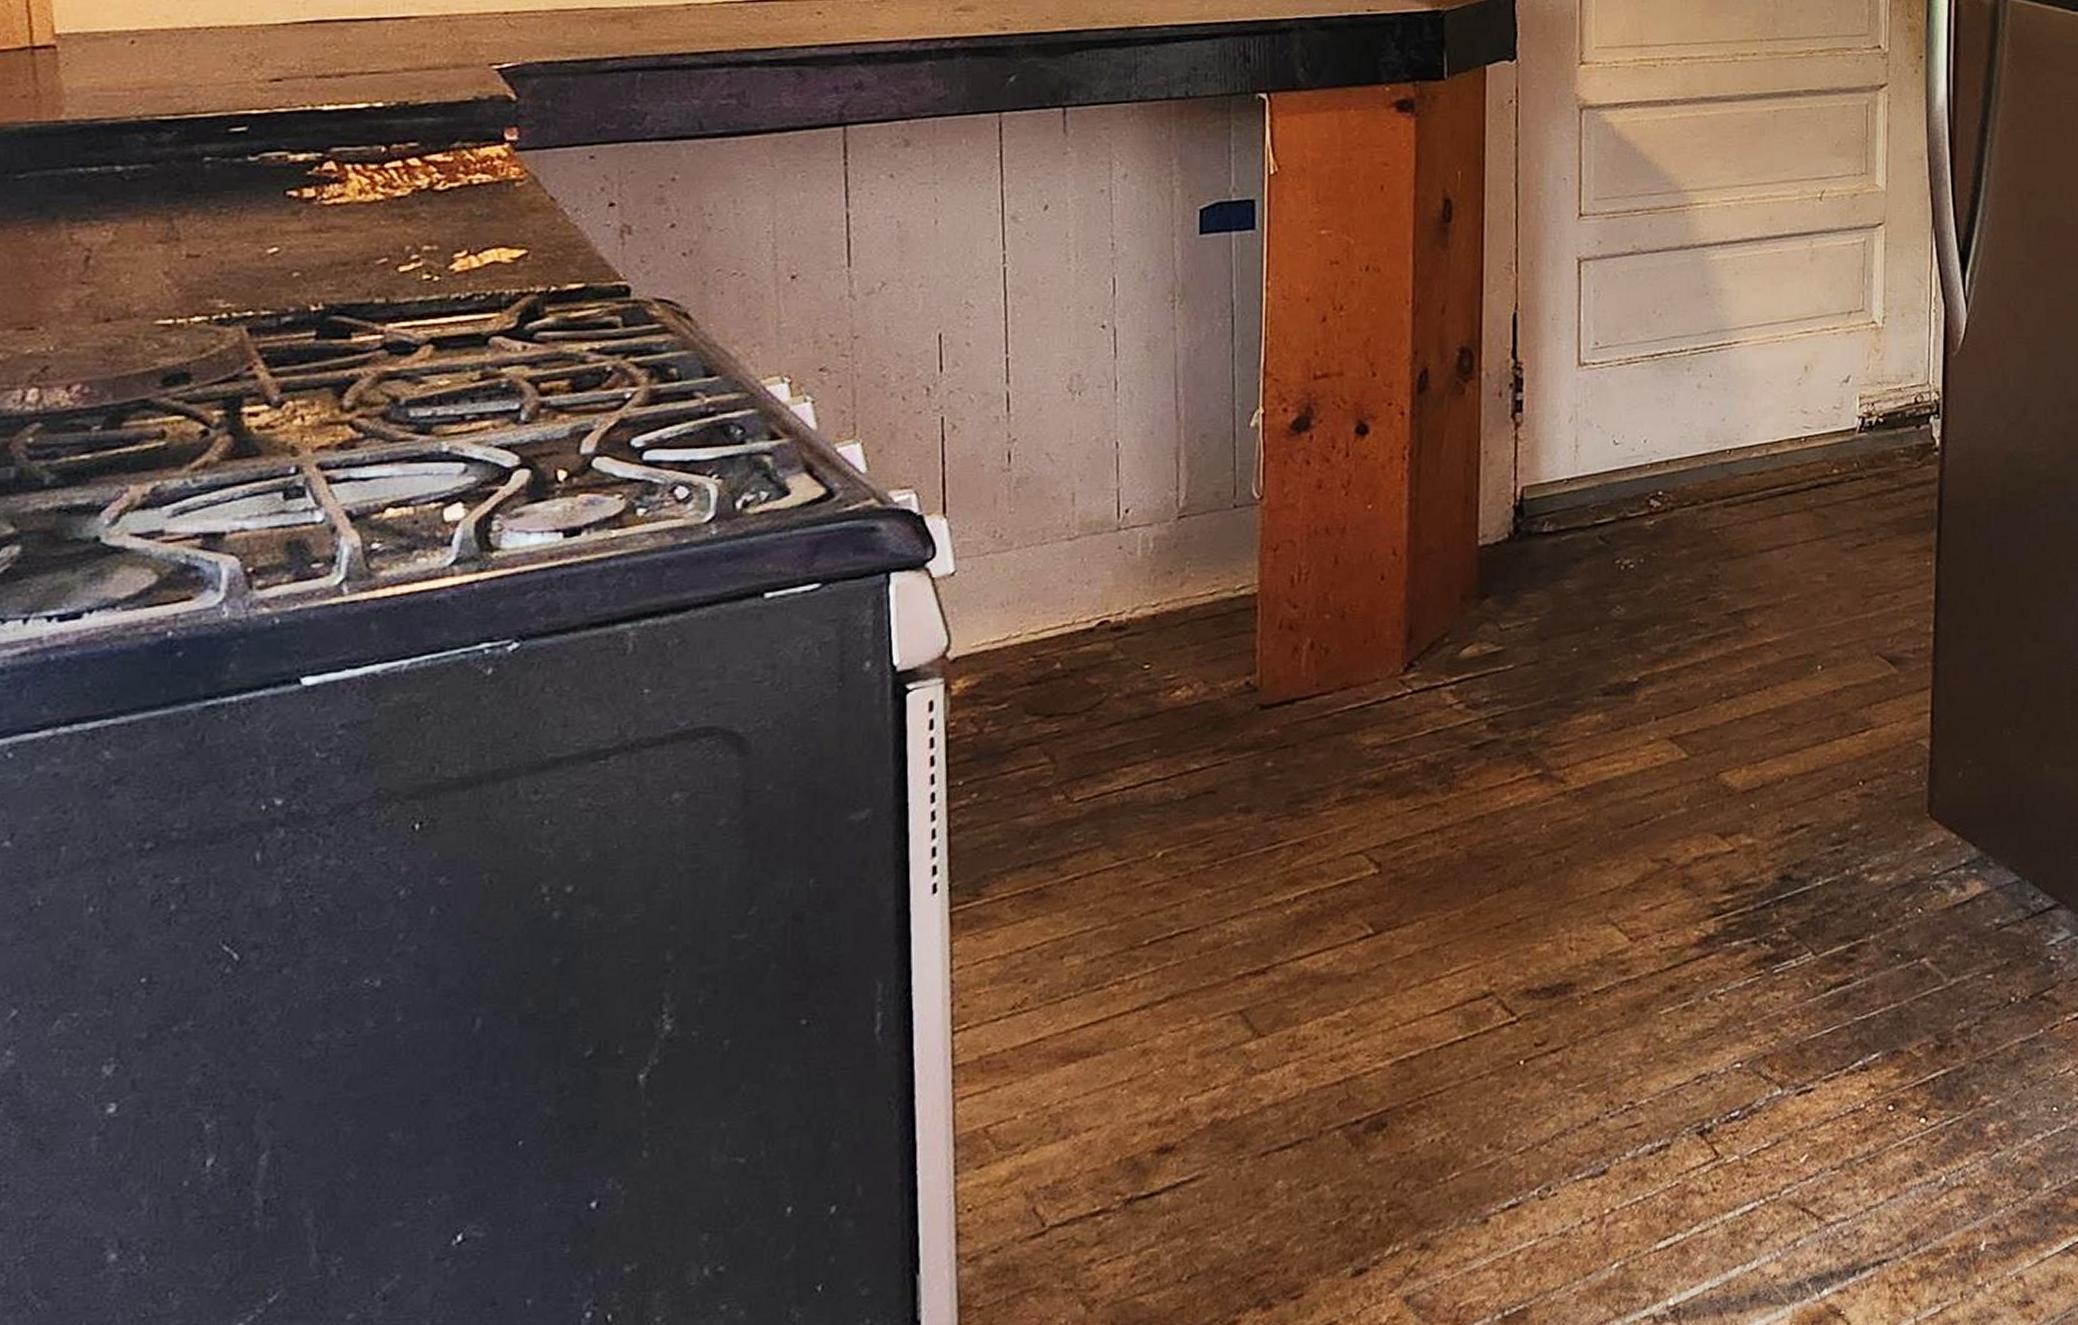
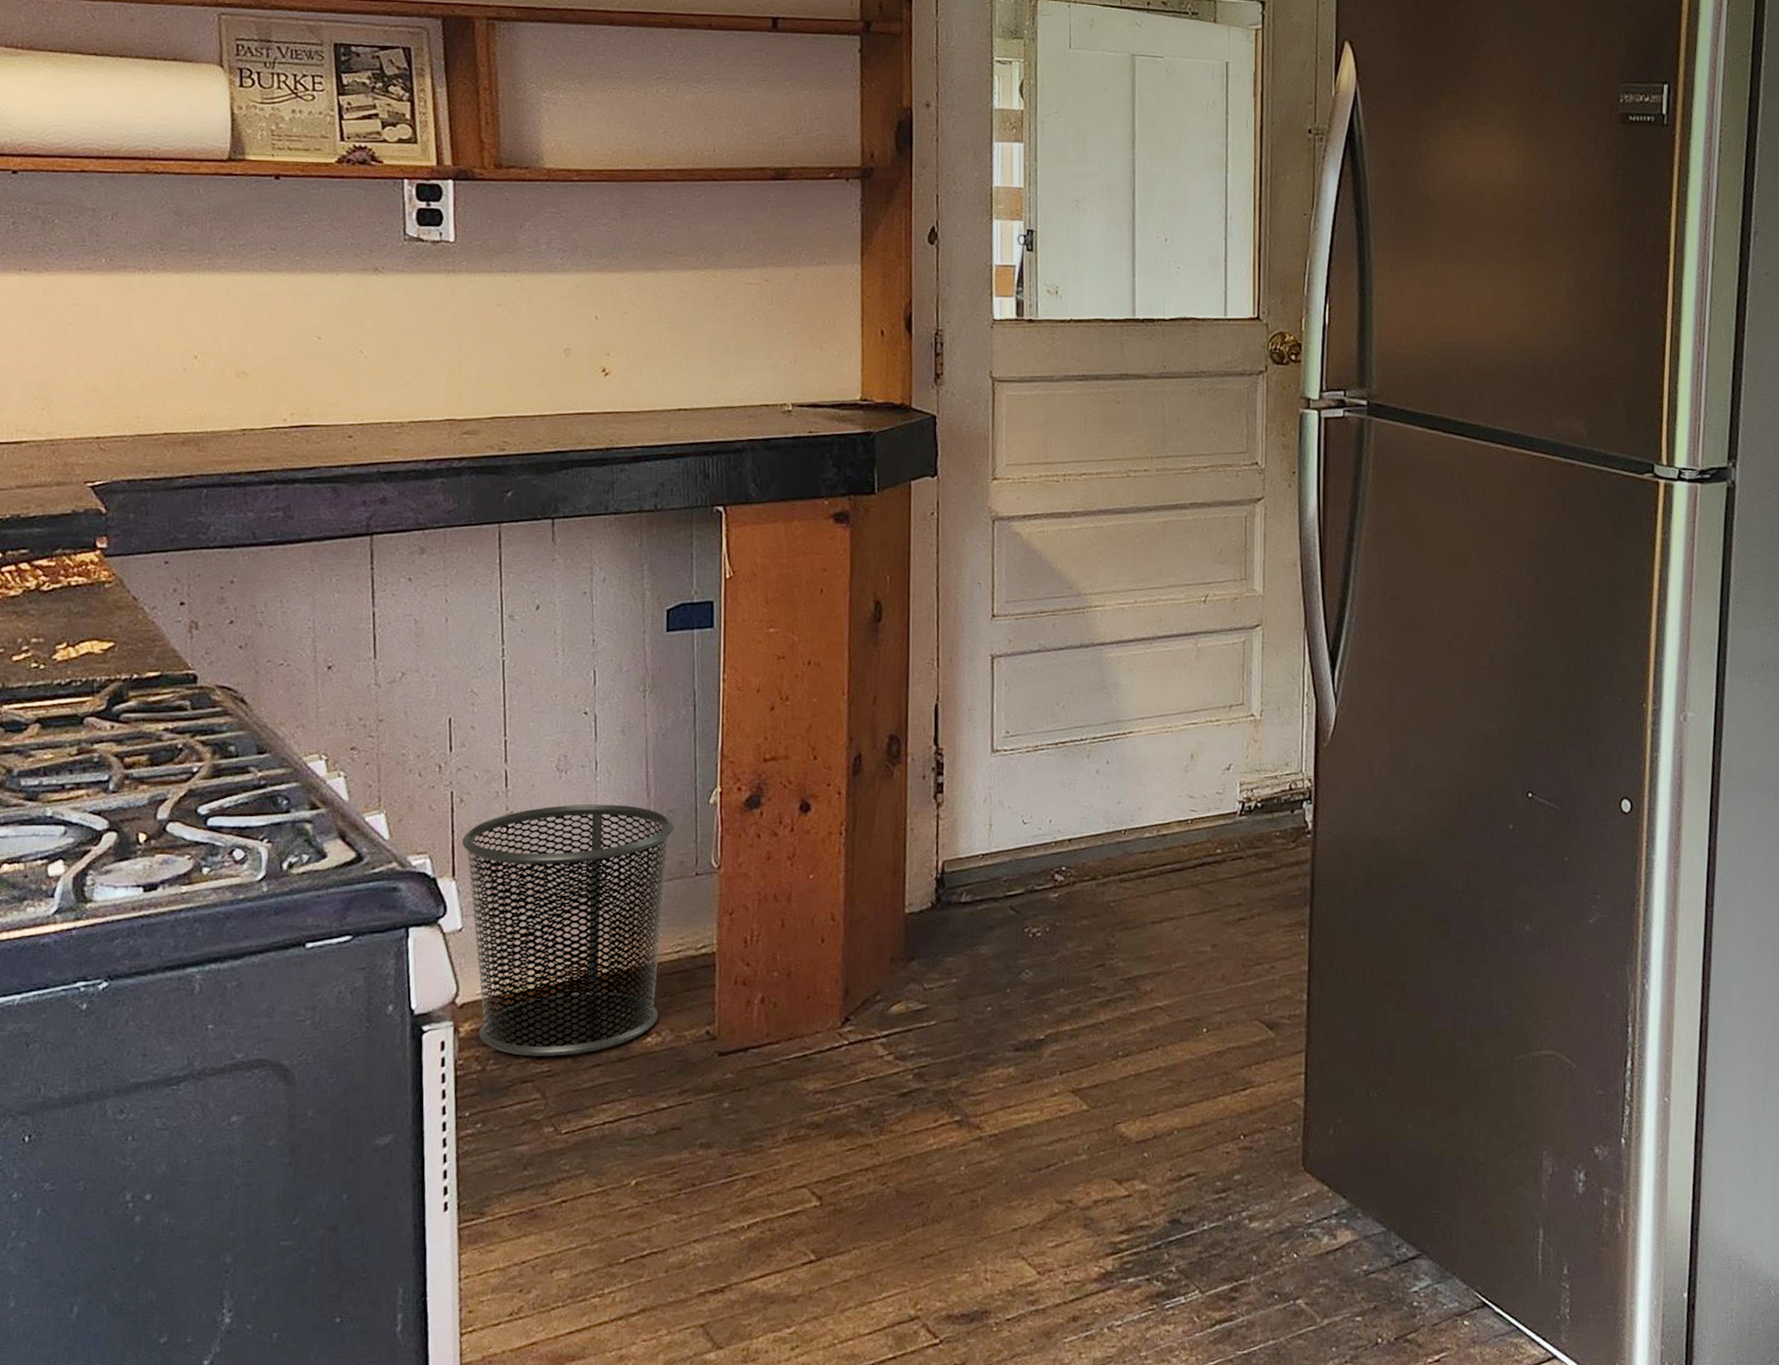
waste bin: none [955,429,1209,716] -> present [462,804,674,1056]

